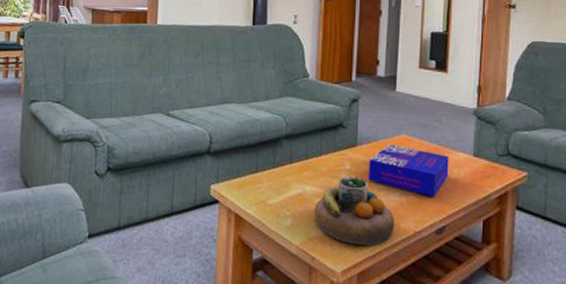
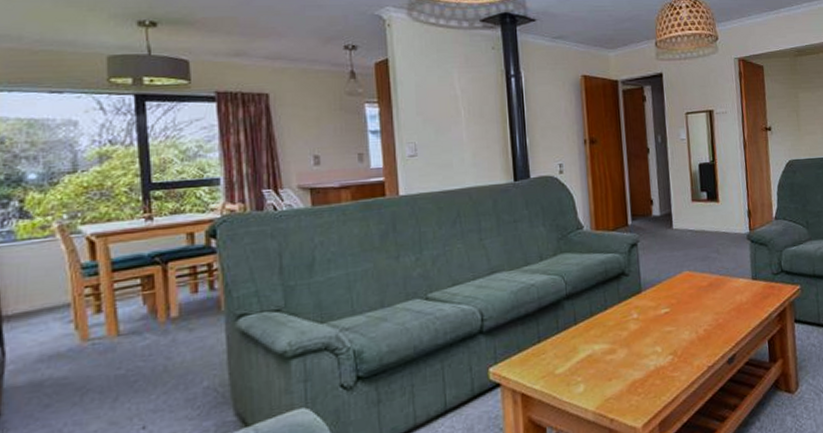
decorative bowl: present [314,176,395,246] -> none [606,323,689,396]
board game: present [369,144,449,197] -> none [656,283,733,328]

